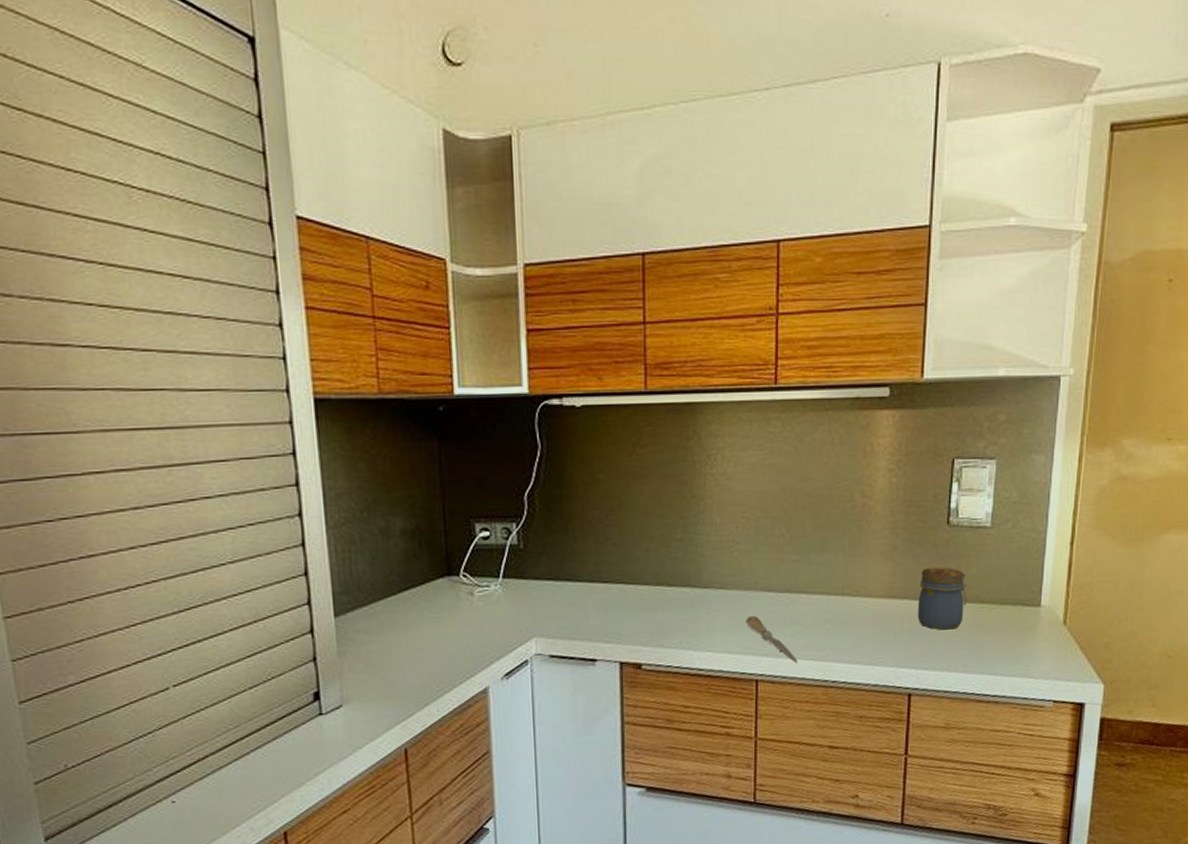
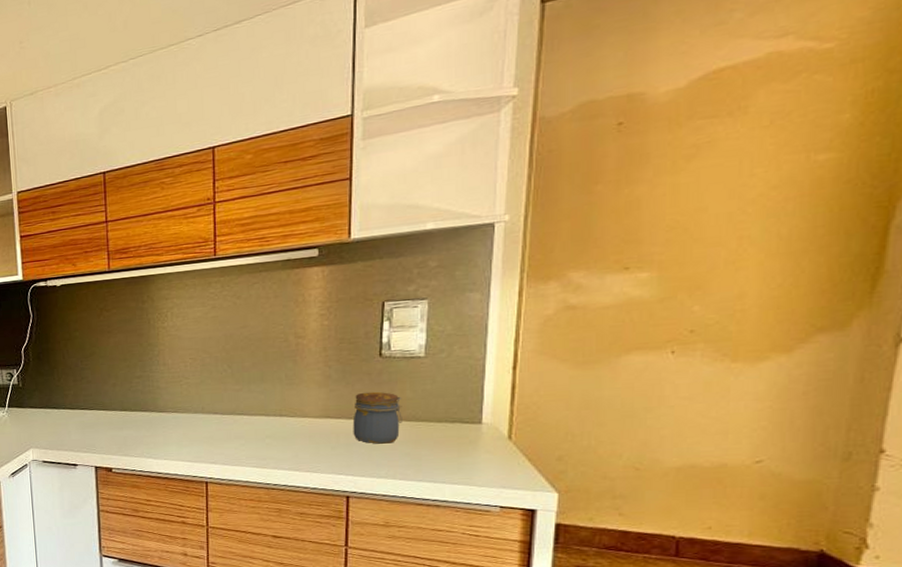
knife: present [746,615,798,663] -> none [195,432,242,469]

